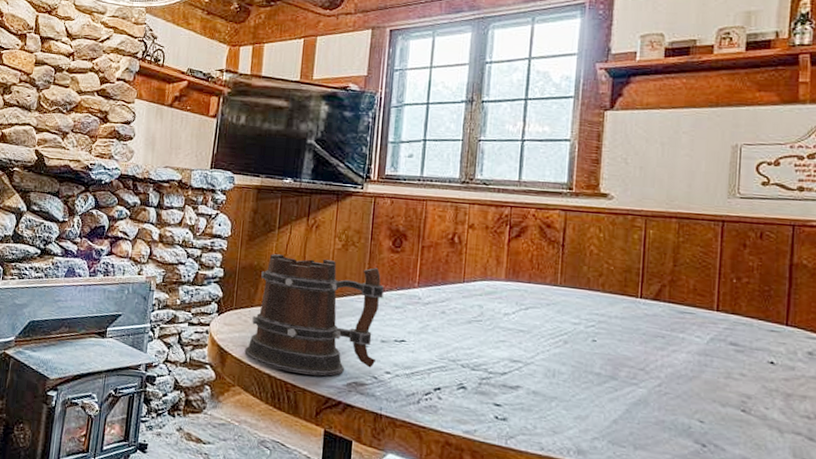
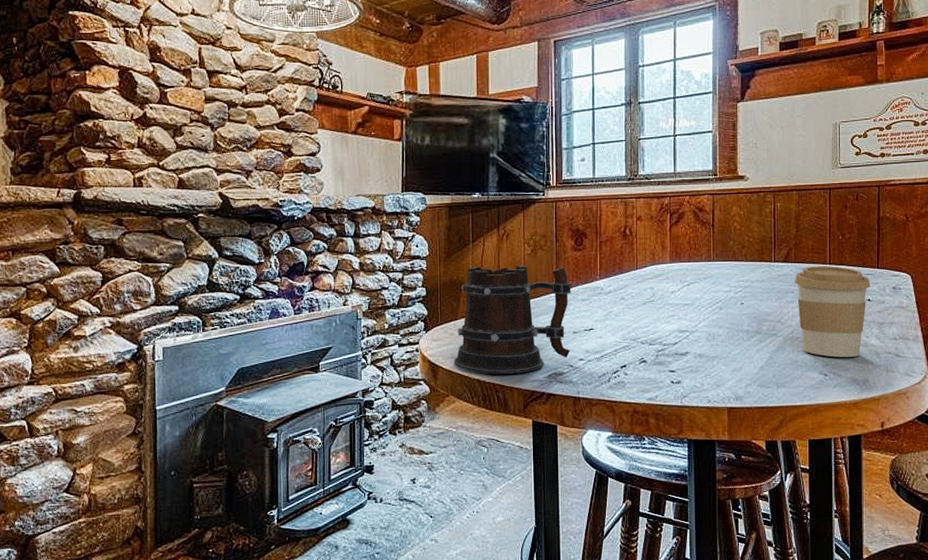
coffee cup: none [667,309,775,431] -> present [795,266,871,358]

